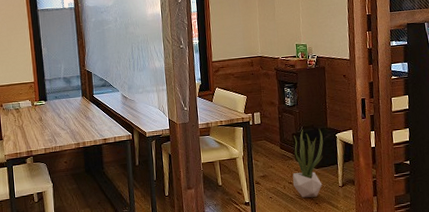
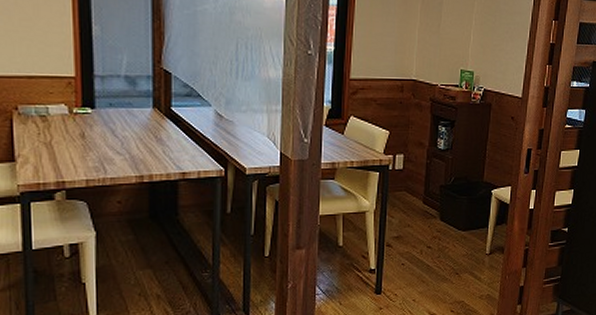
potted plant: present [292,128,324,198] -> none [433,180,476,267]

